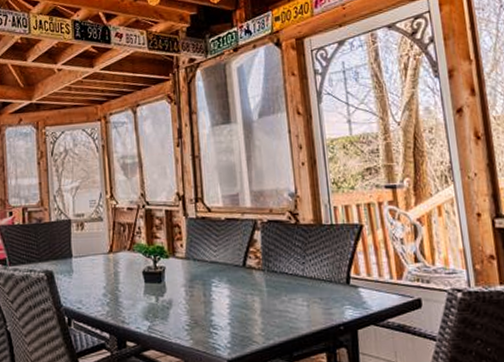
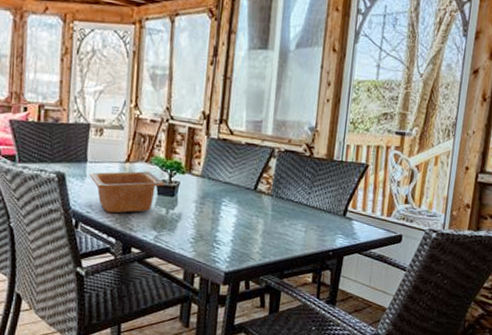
serving bowl: none [76,260,150,307] -> present [89,171,165,213]

